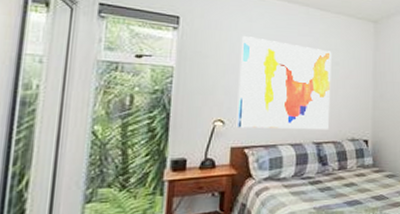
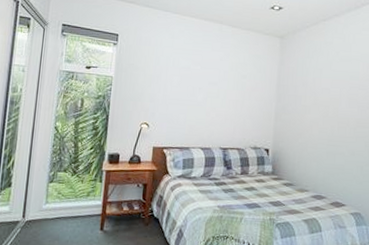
wall art: present [236,36,332,130] -> none [158,51,240,137]

